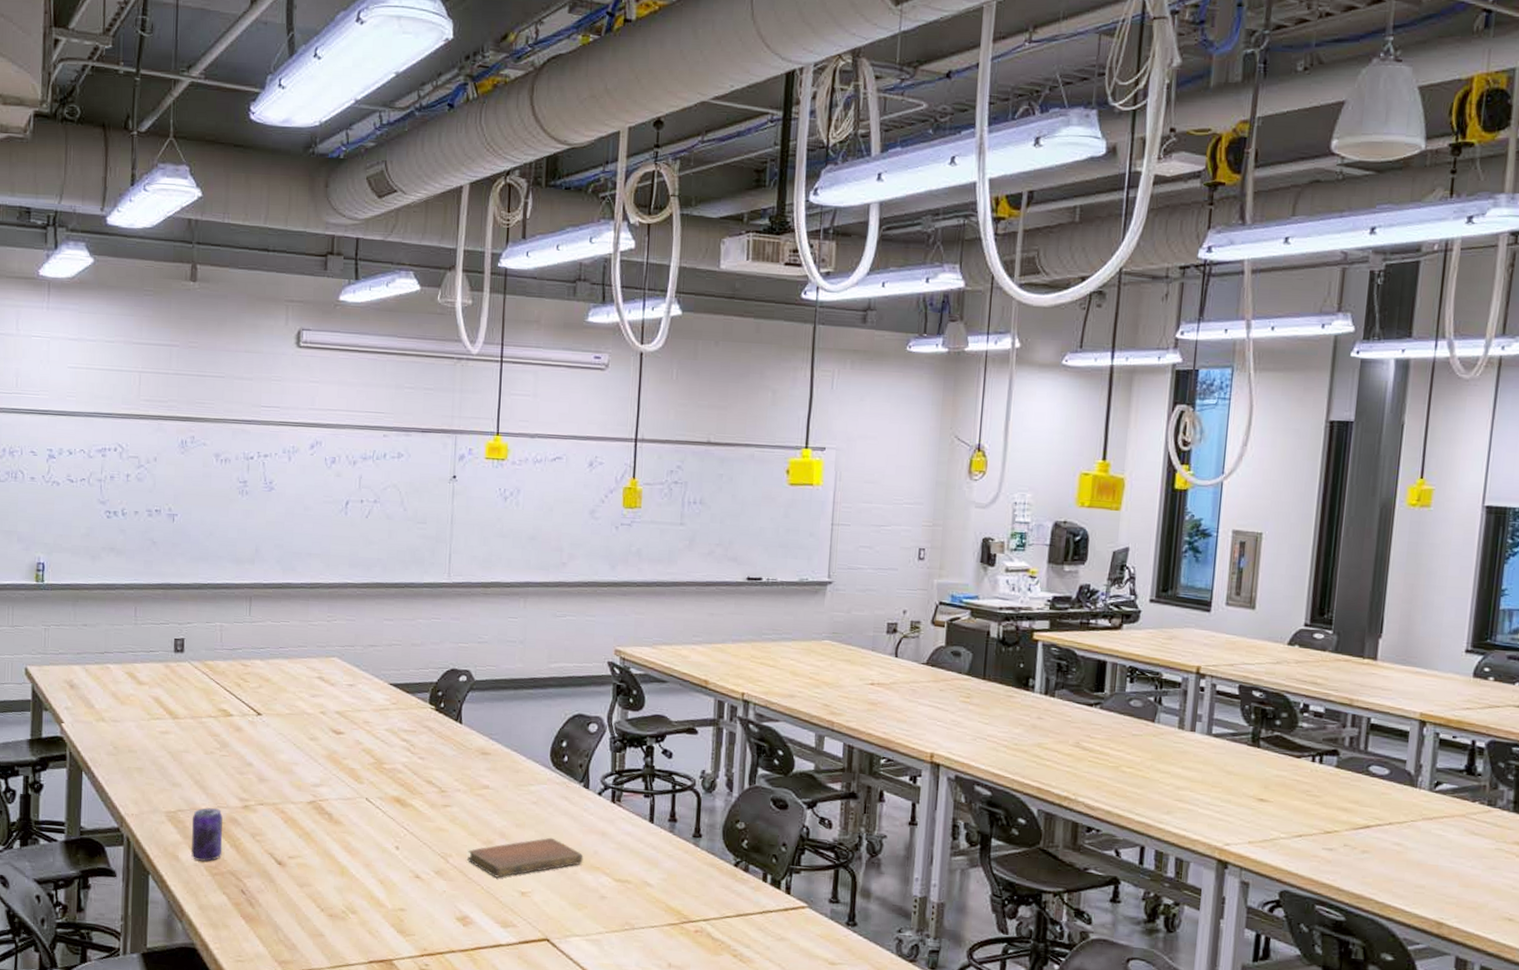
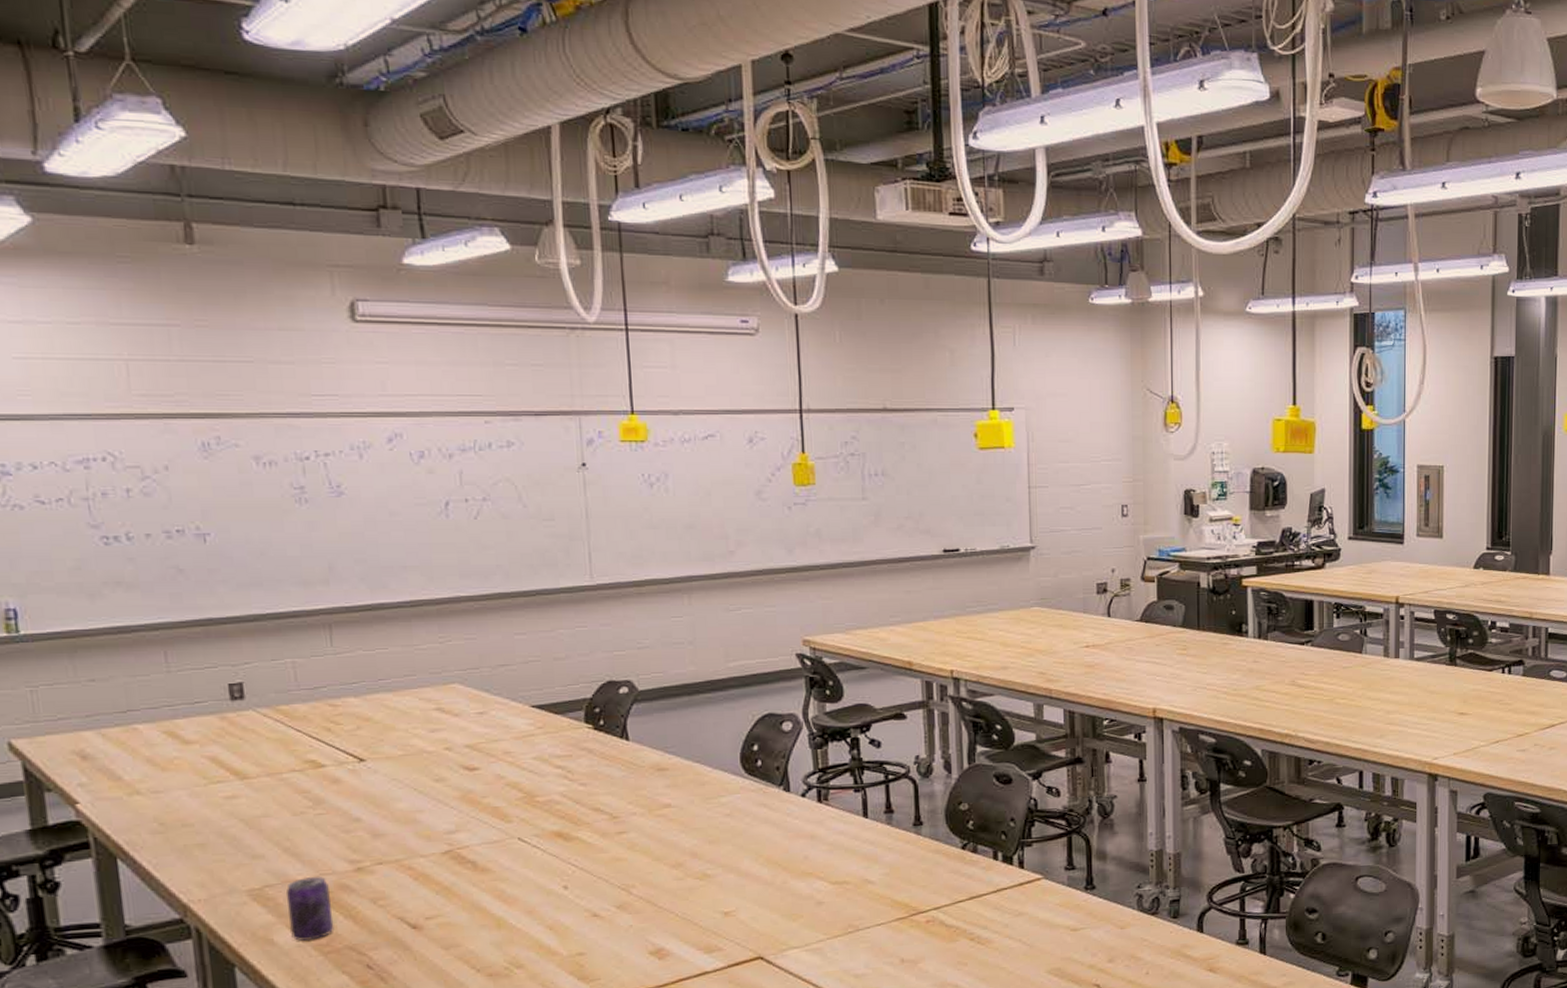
notebook: present [467,837,584,878] -> none [654,849,793,902]

